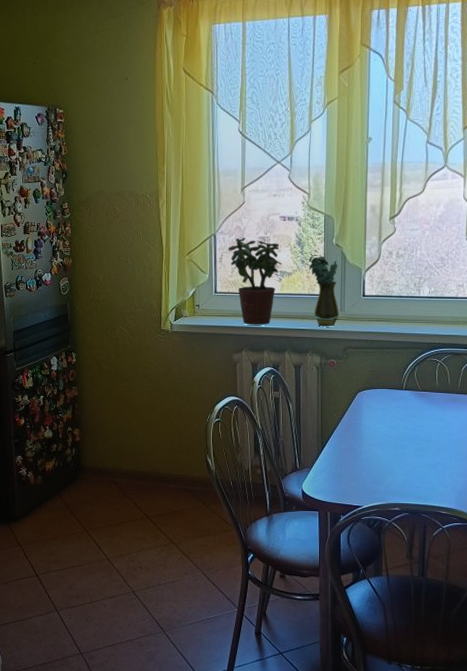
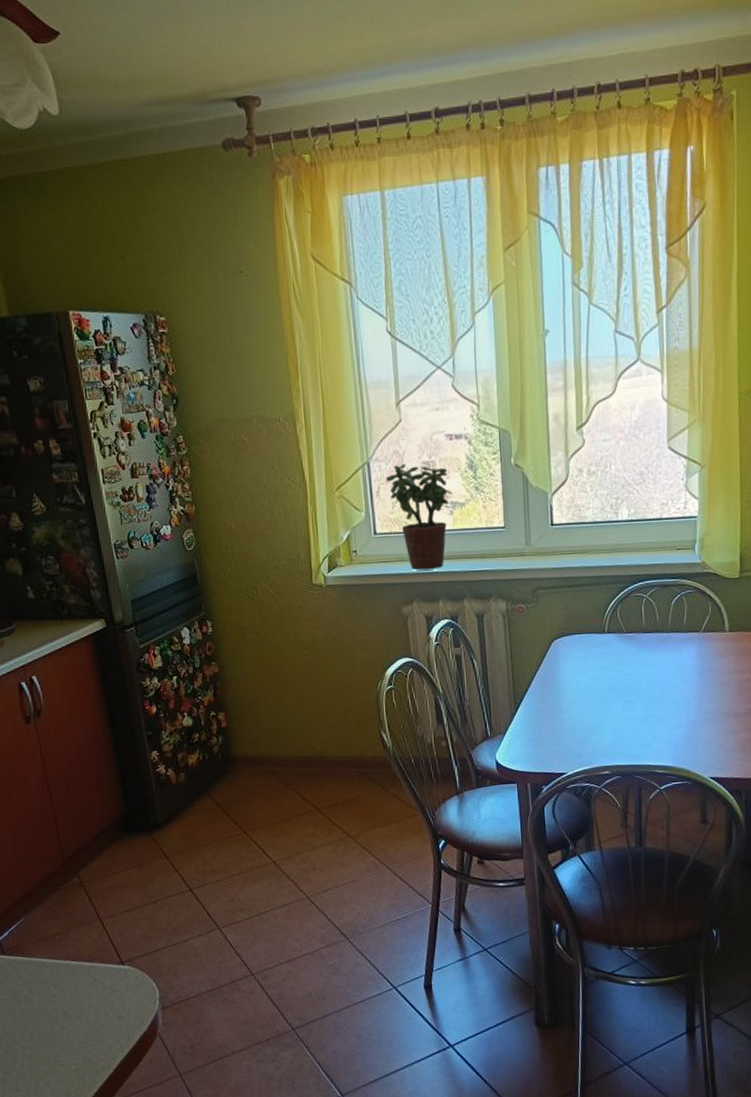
vase: present [308,252,340,327] -> none [483,476,525,566]

